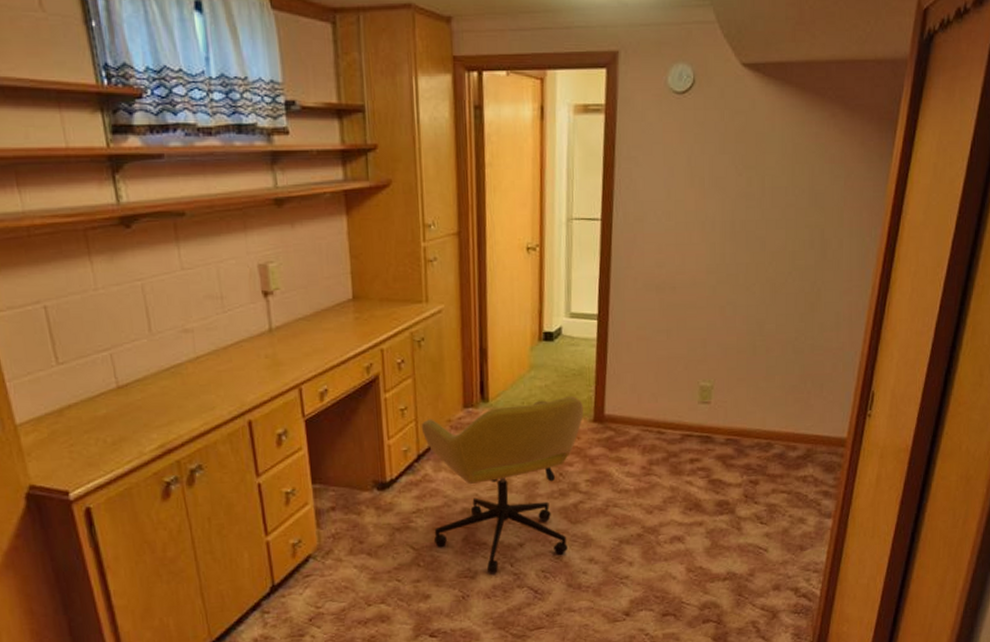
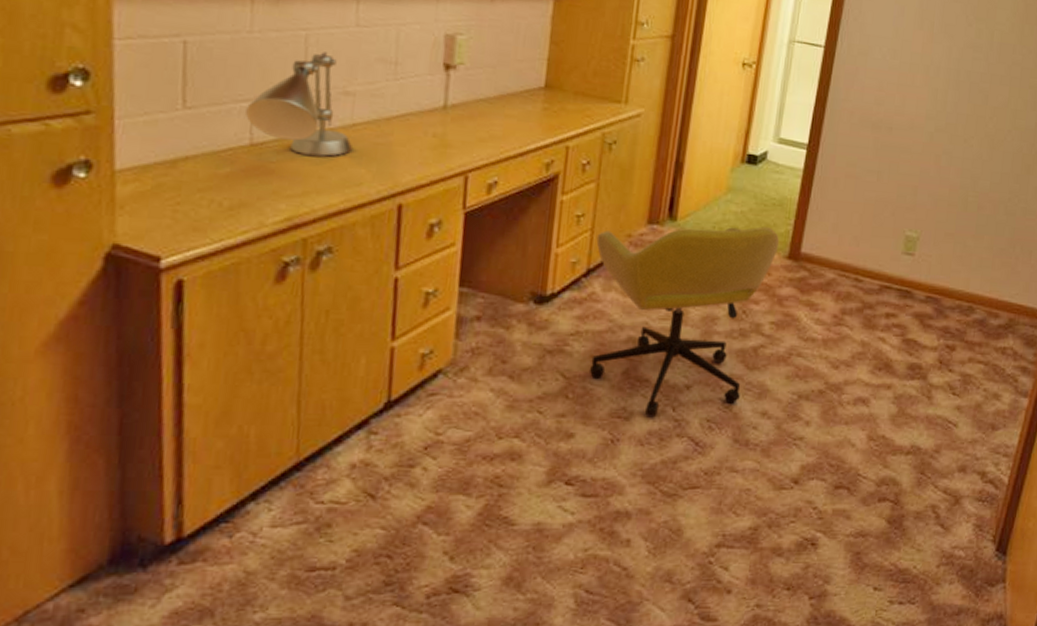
desk lamp: none [107,297,202,390] -> present [245,52,354,157]

